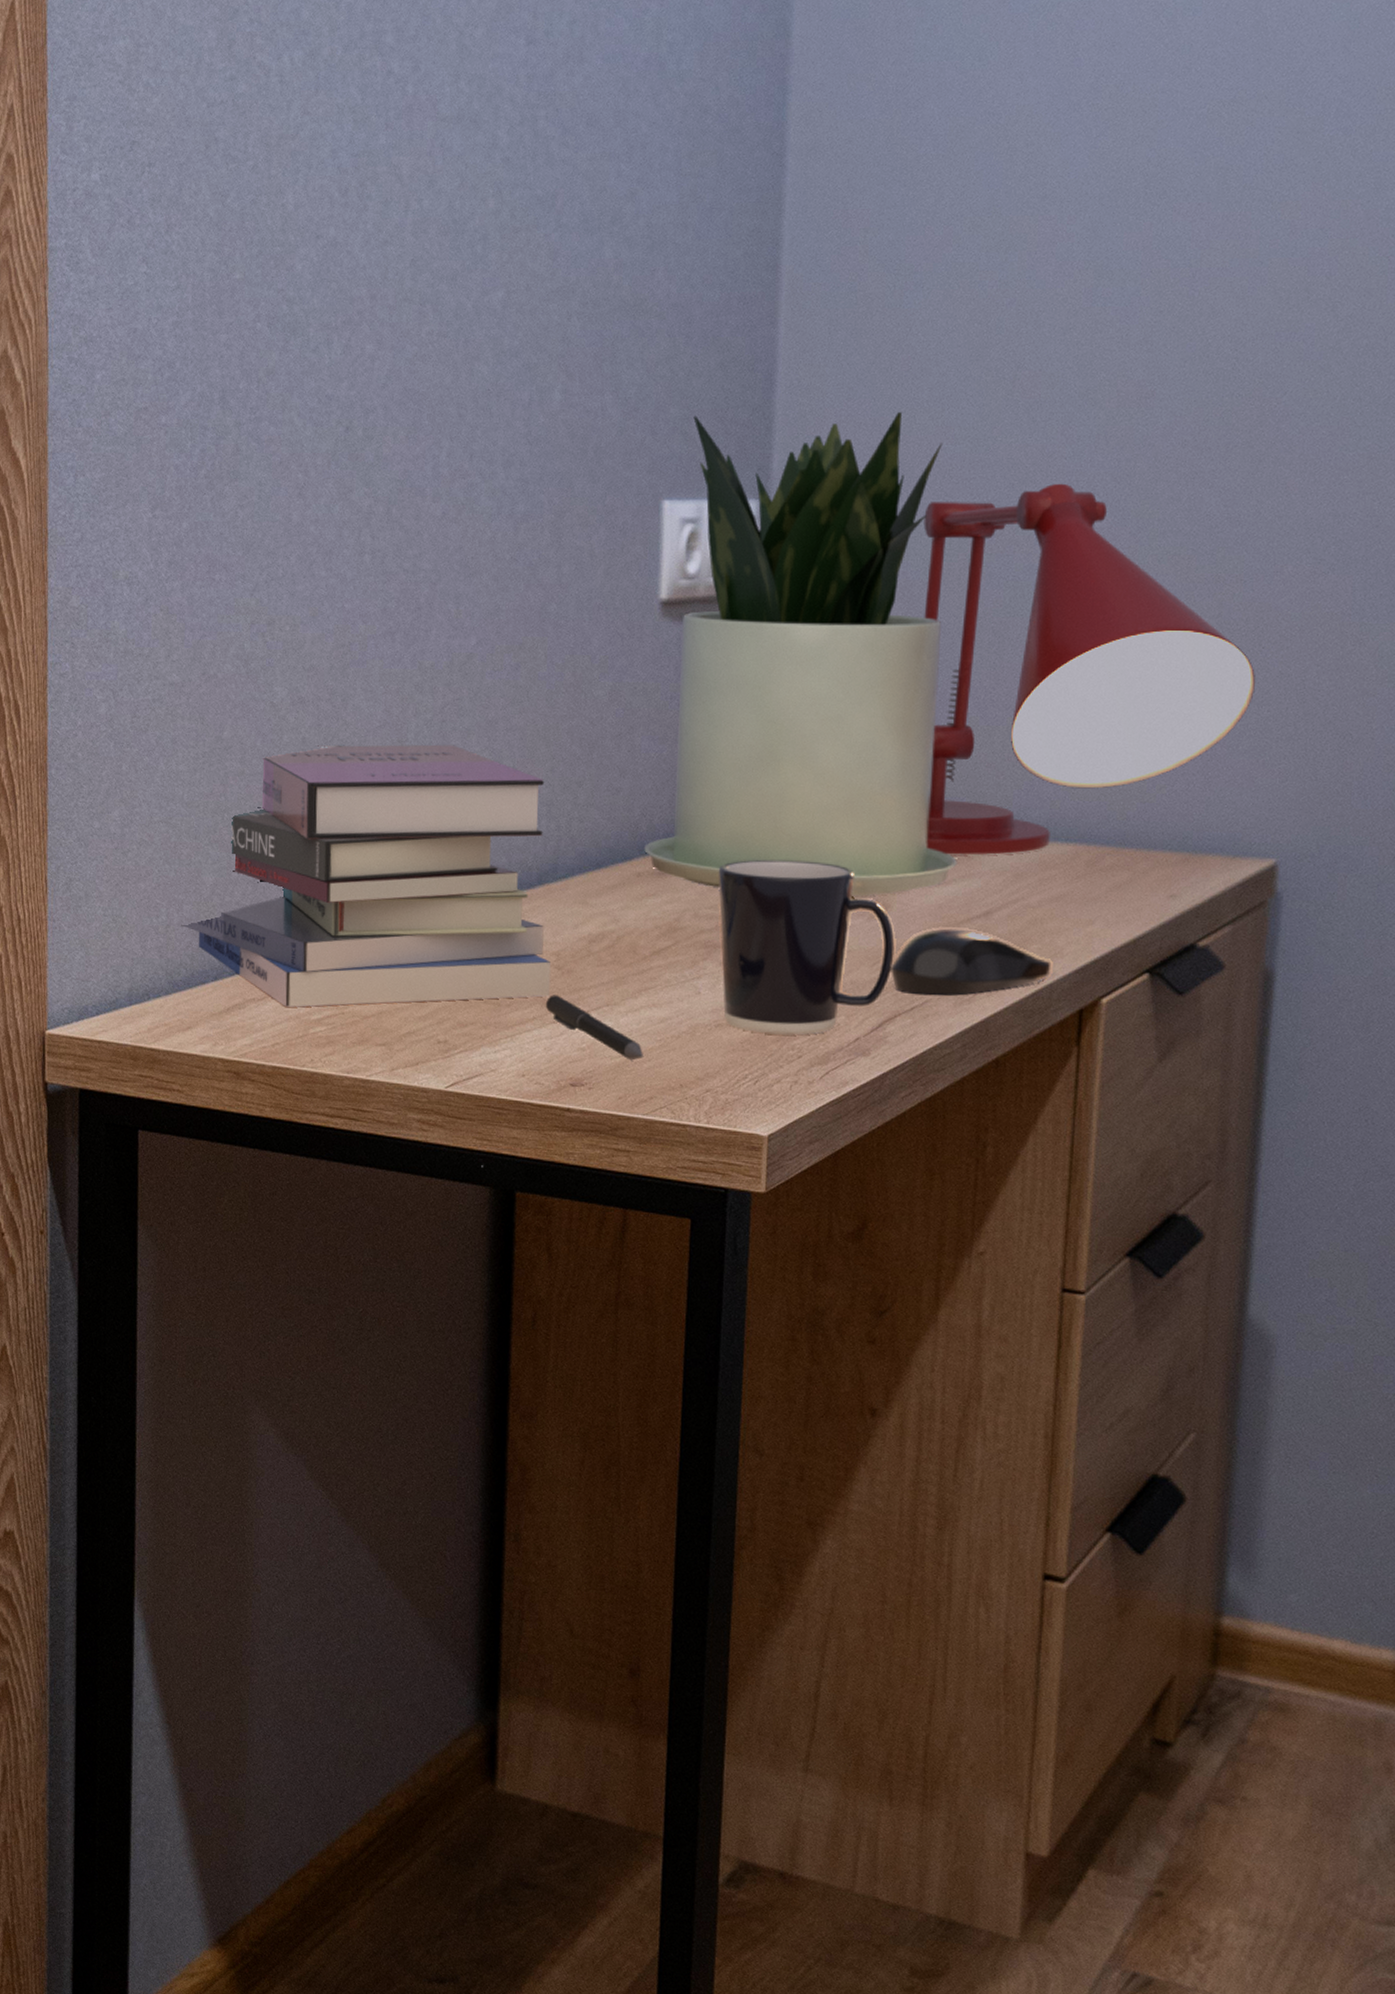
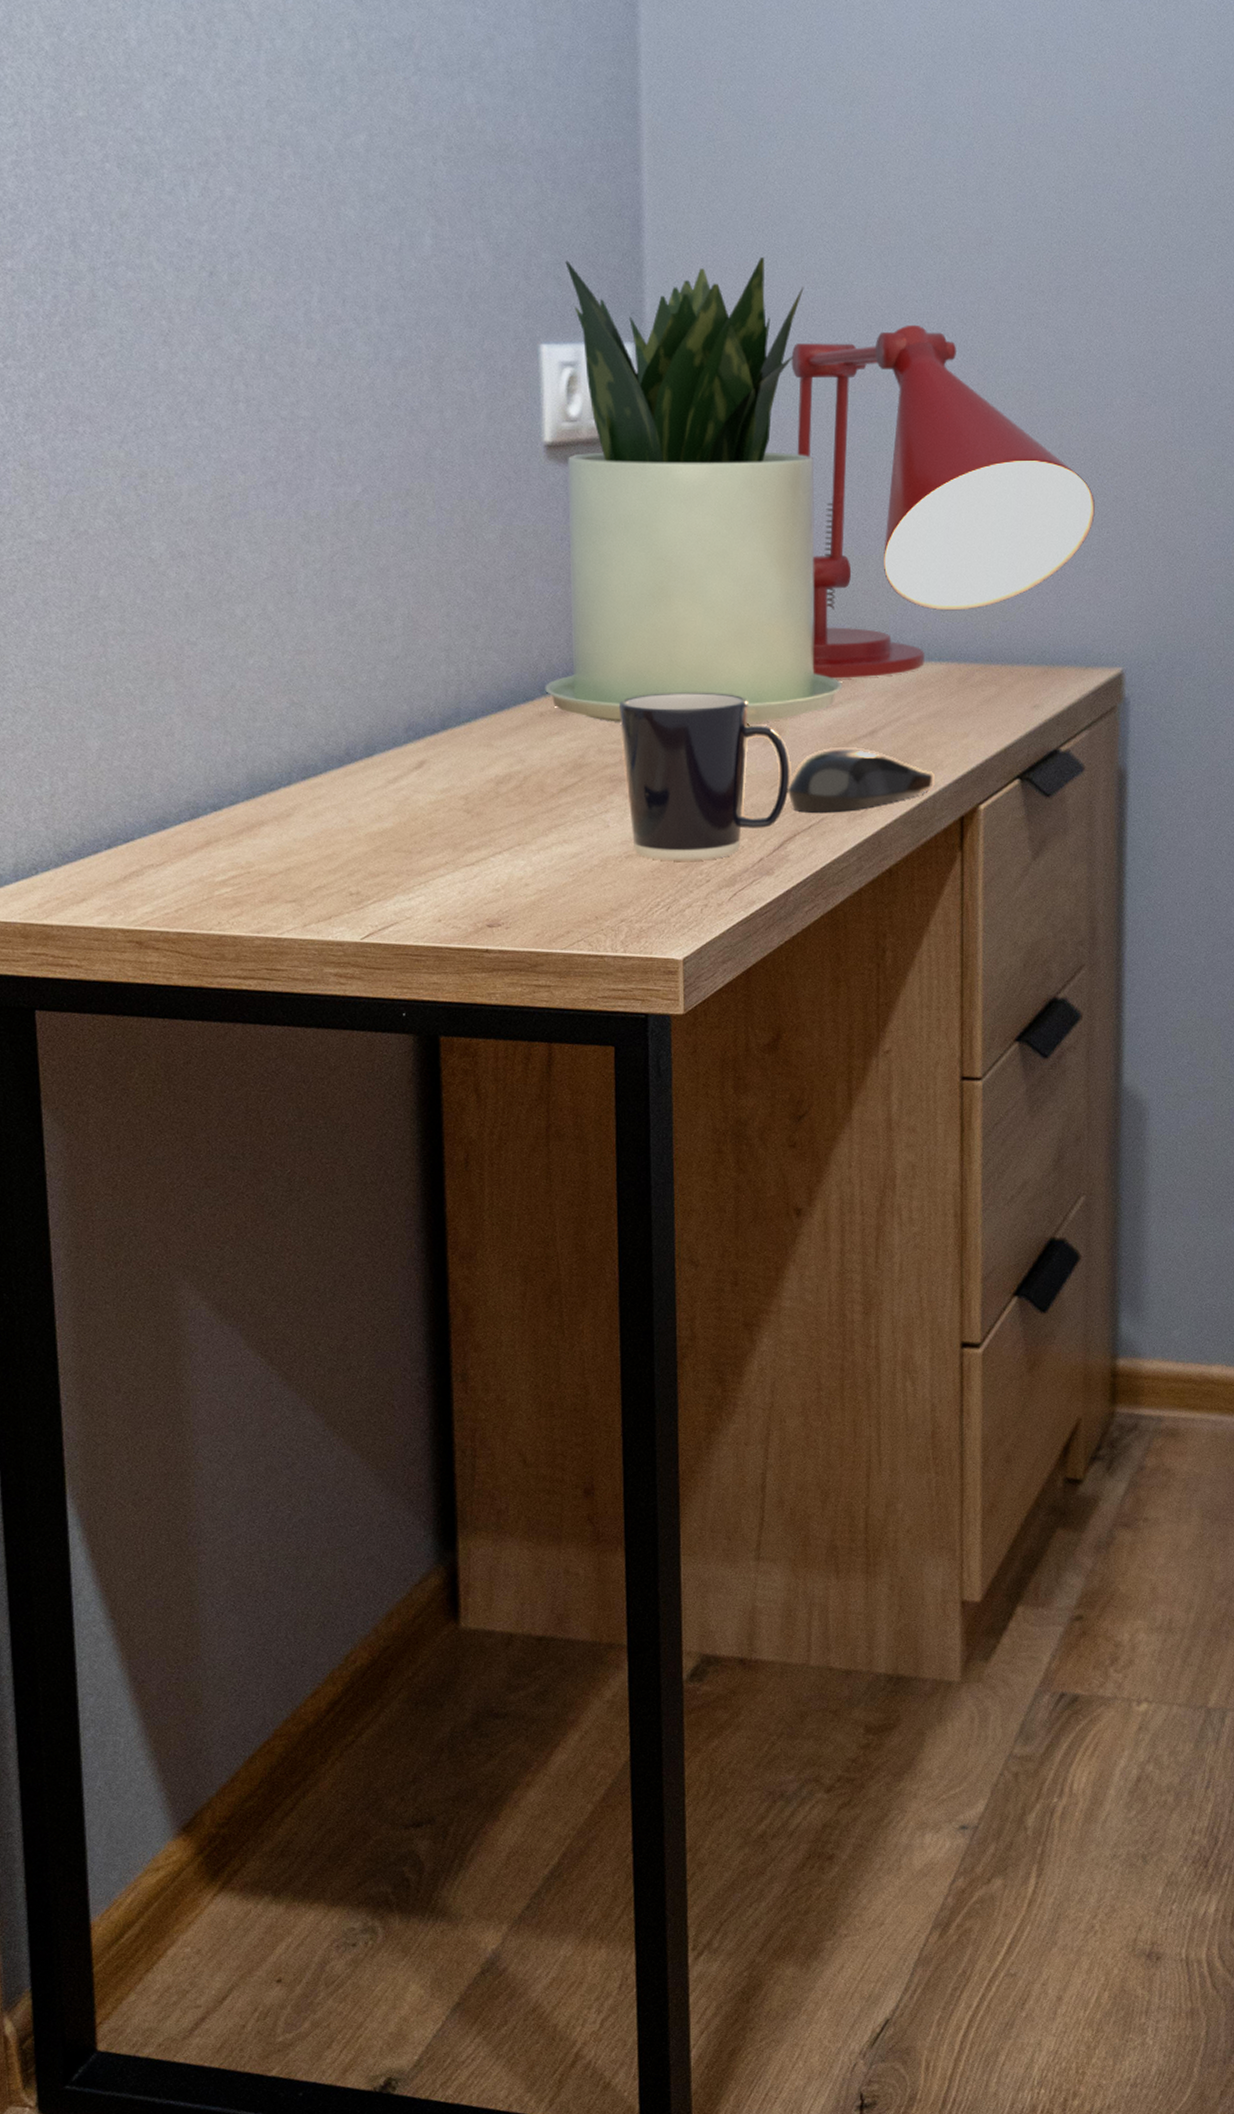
books: present [181,744,551,1008] -> none [67,594,462,872]
pen: present [545,995,644,1061] -> none [456,838,559,897]

